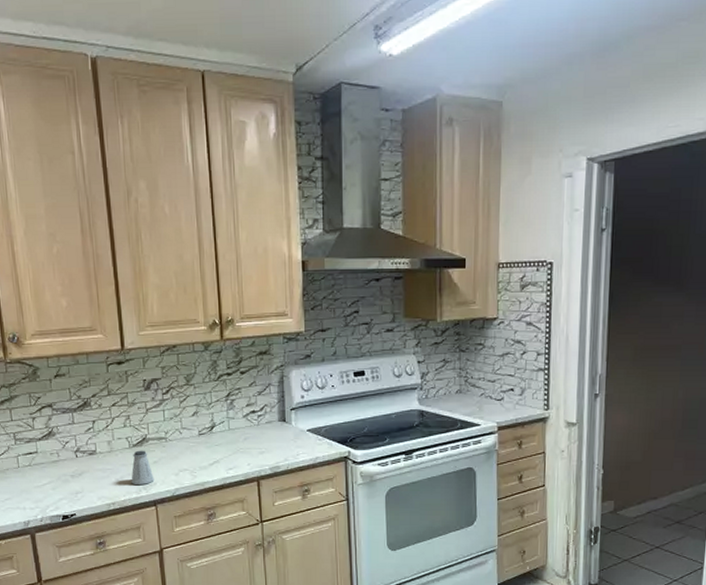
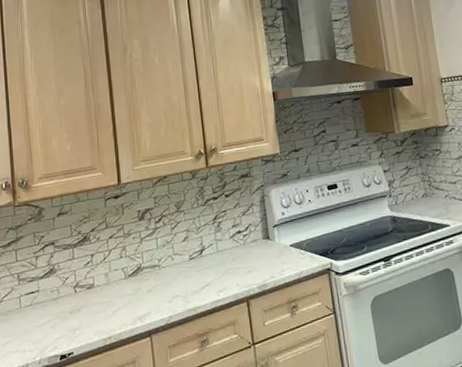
saltshaker: present [131,450,154,484] -> none [126,279,149,316]

